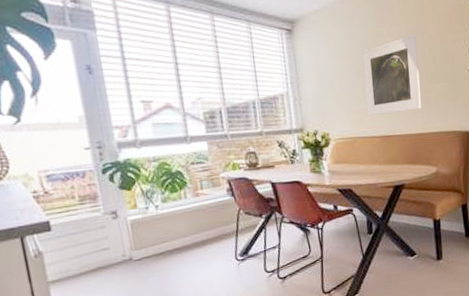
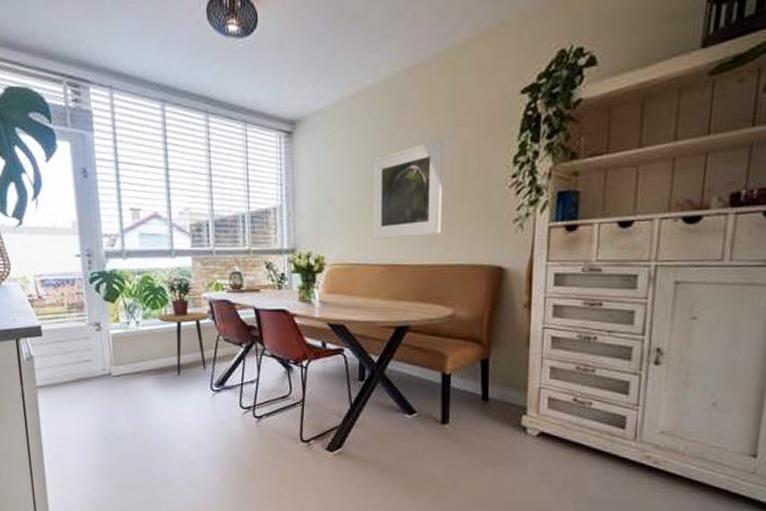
side table: none [177,190,230,252] -> present [157,312,210,376]
potted plant: none [184,162,211,197] -> present [167,279,193,316]

